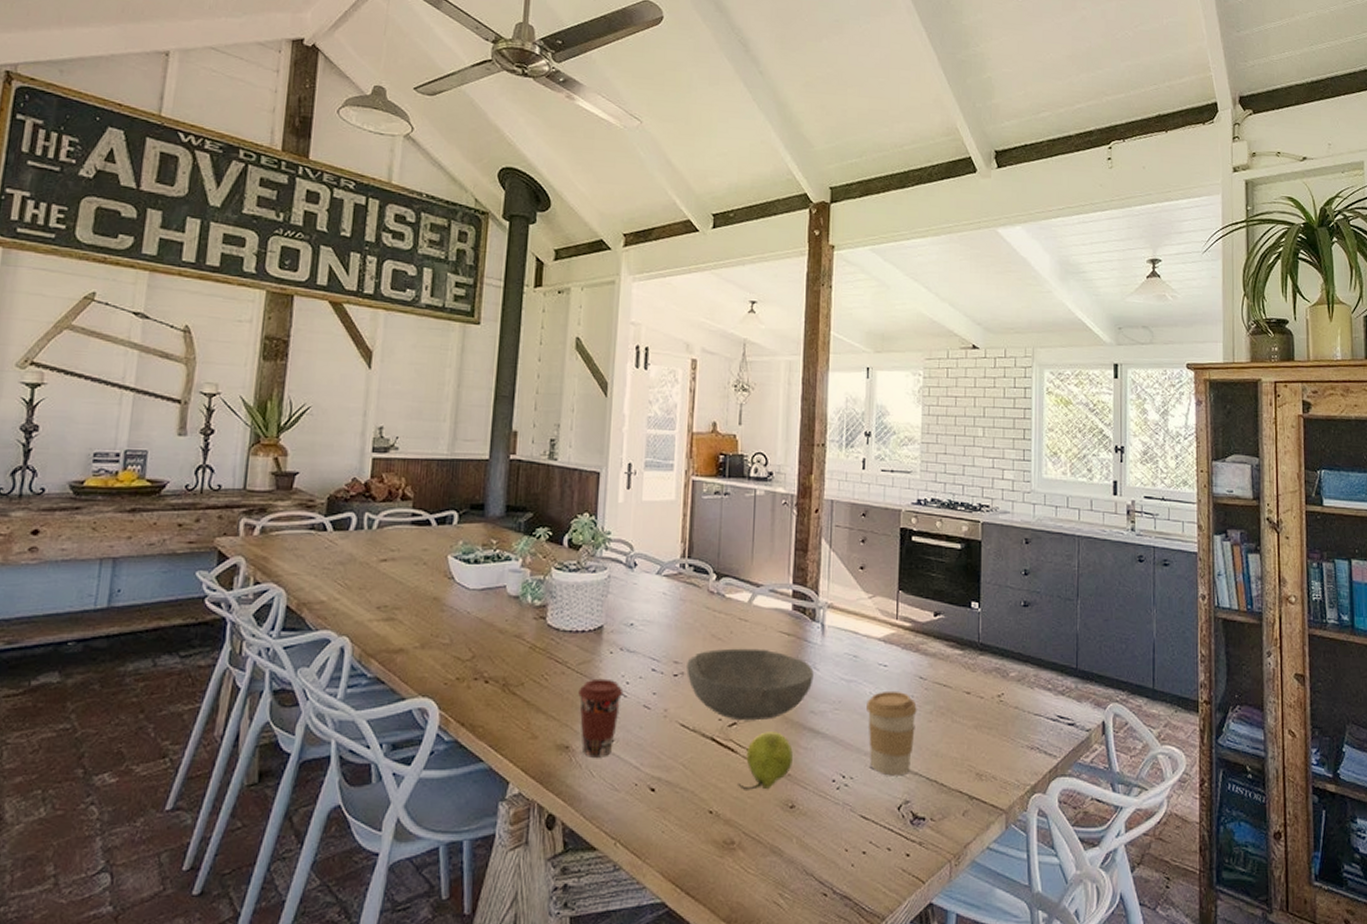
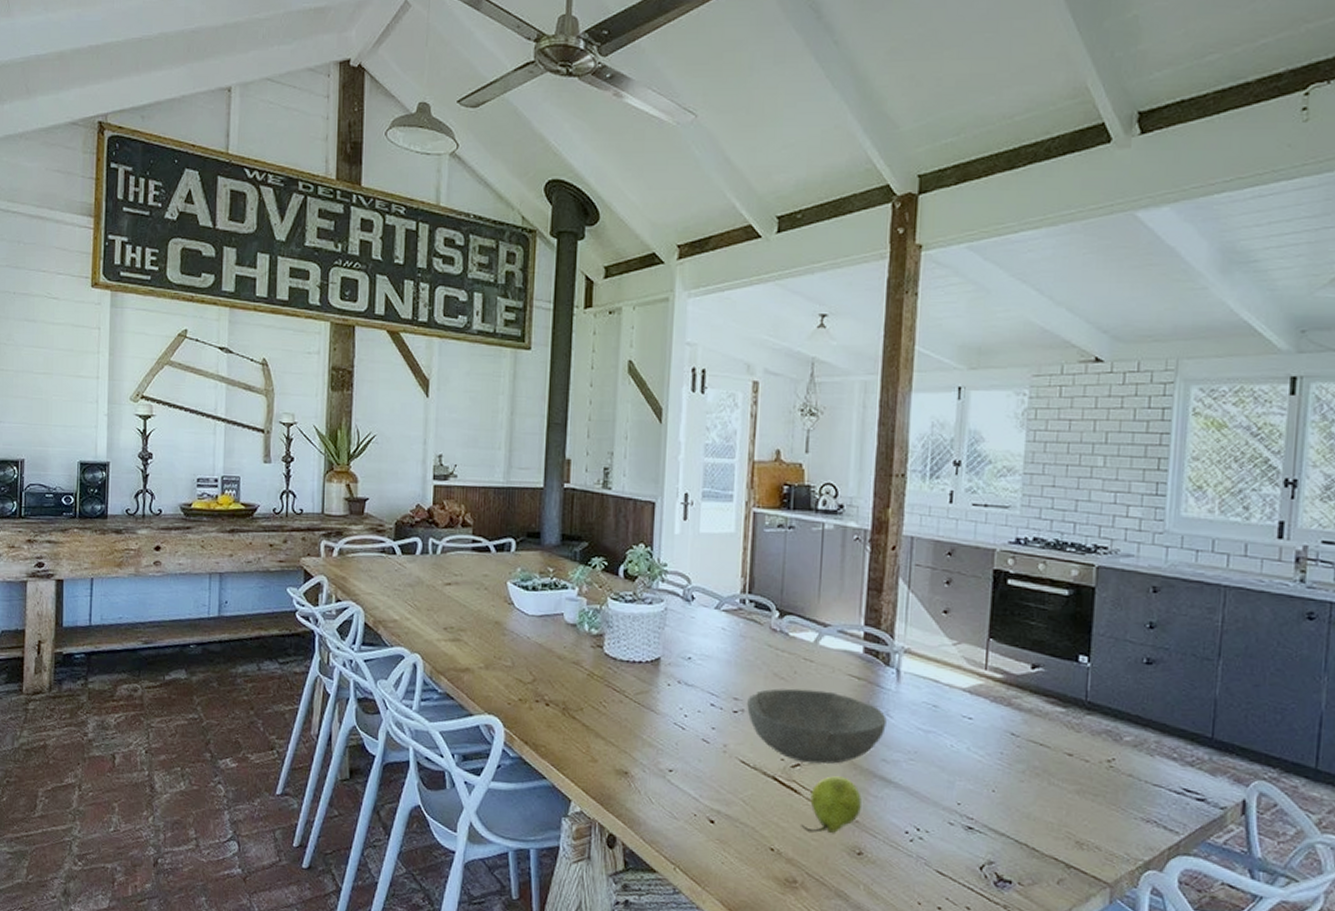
coffee cup: present [578,678,624,757] -> none [636,709,682,786]
coffee cup: present [866,690,917,776] -> none [946,745,1007,835]

